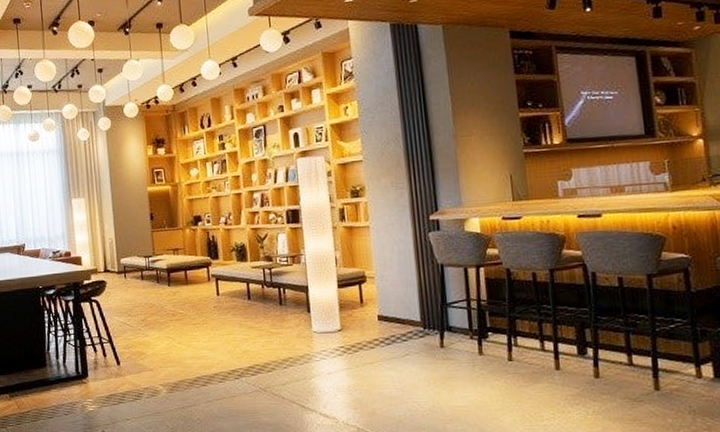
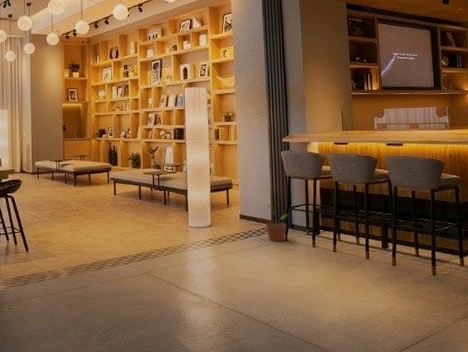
potted plant: none [413,301,444,349] -> present [265,205,289,242]

